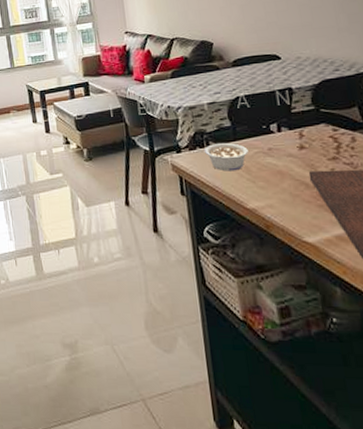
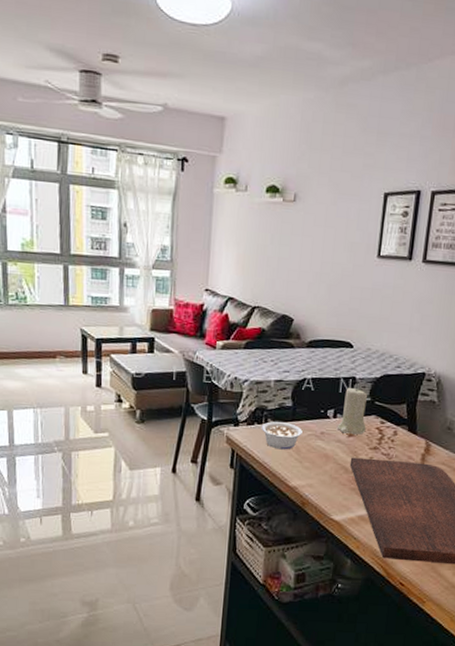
candle: none [284,97,318,147] -> present [337,387,368,434]

